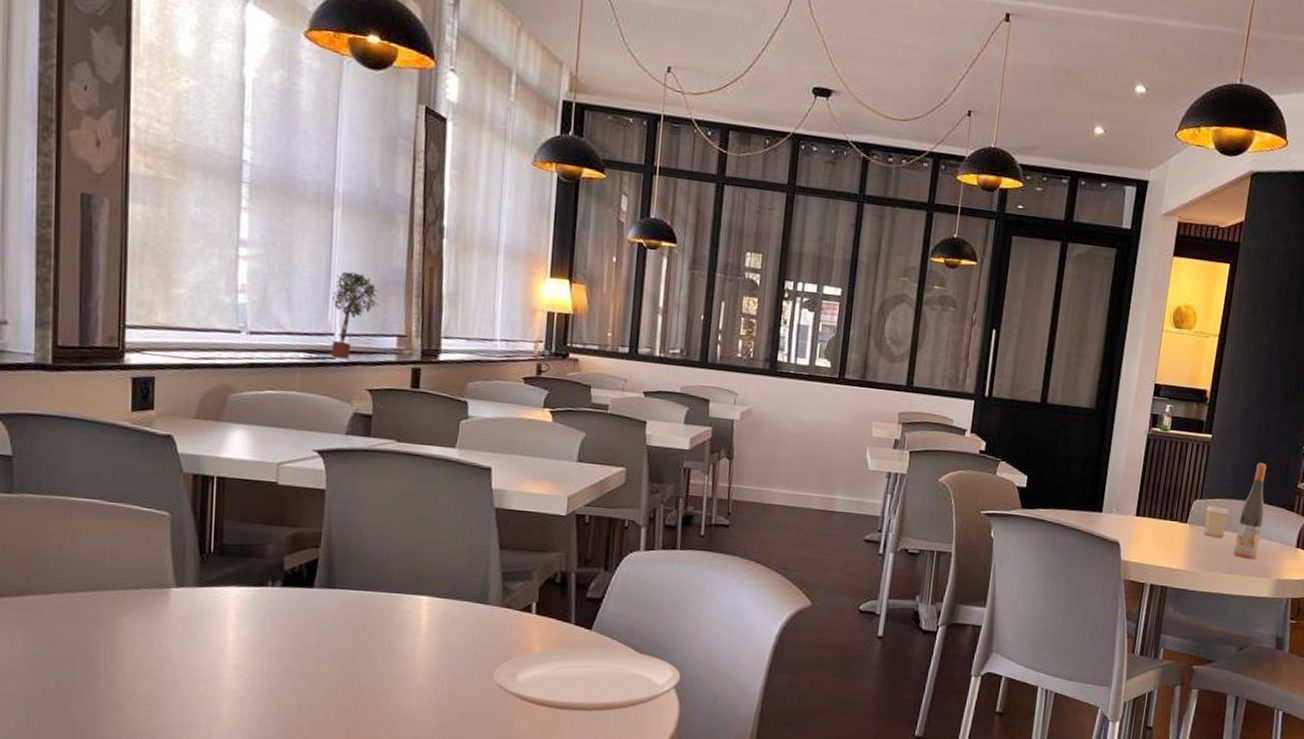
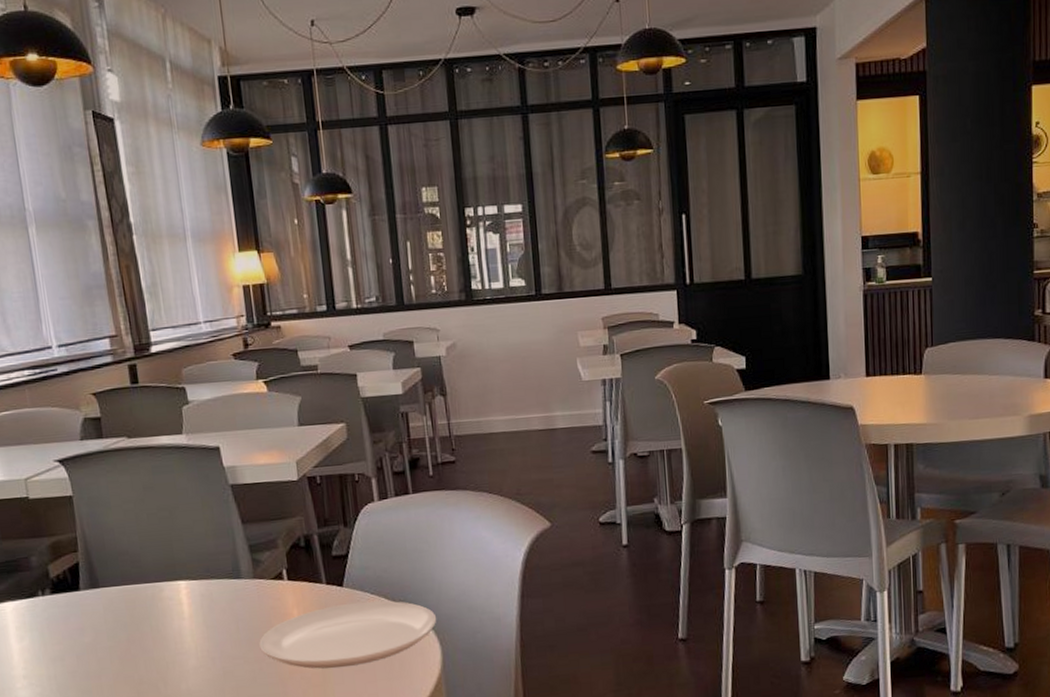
potted tree: present [331,271,381,359] -> none [43,284,88,369]
cup: present [1204,505,1230,539] -> none [940,350,965,385]
wine bottle: present [1233,463,1267,561] -> none [976,297,1004,401]

